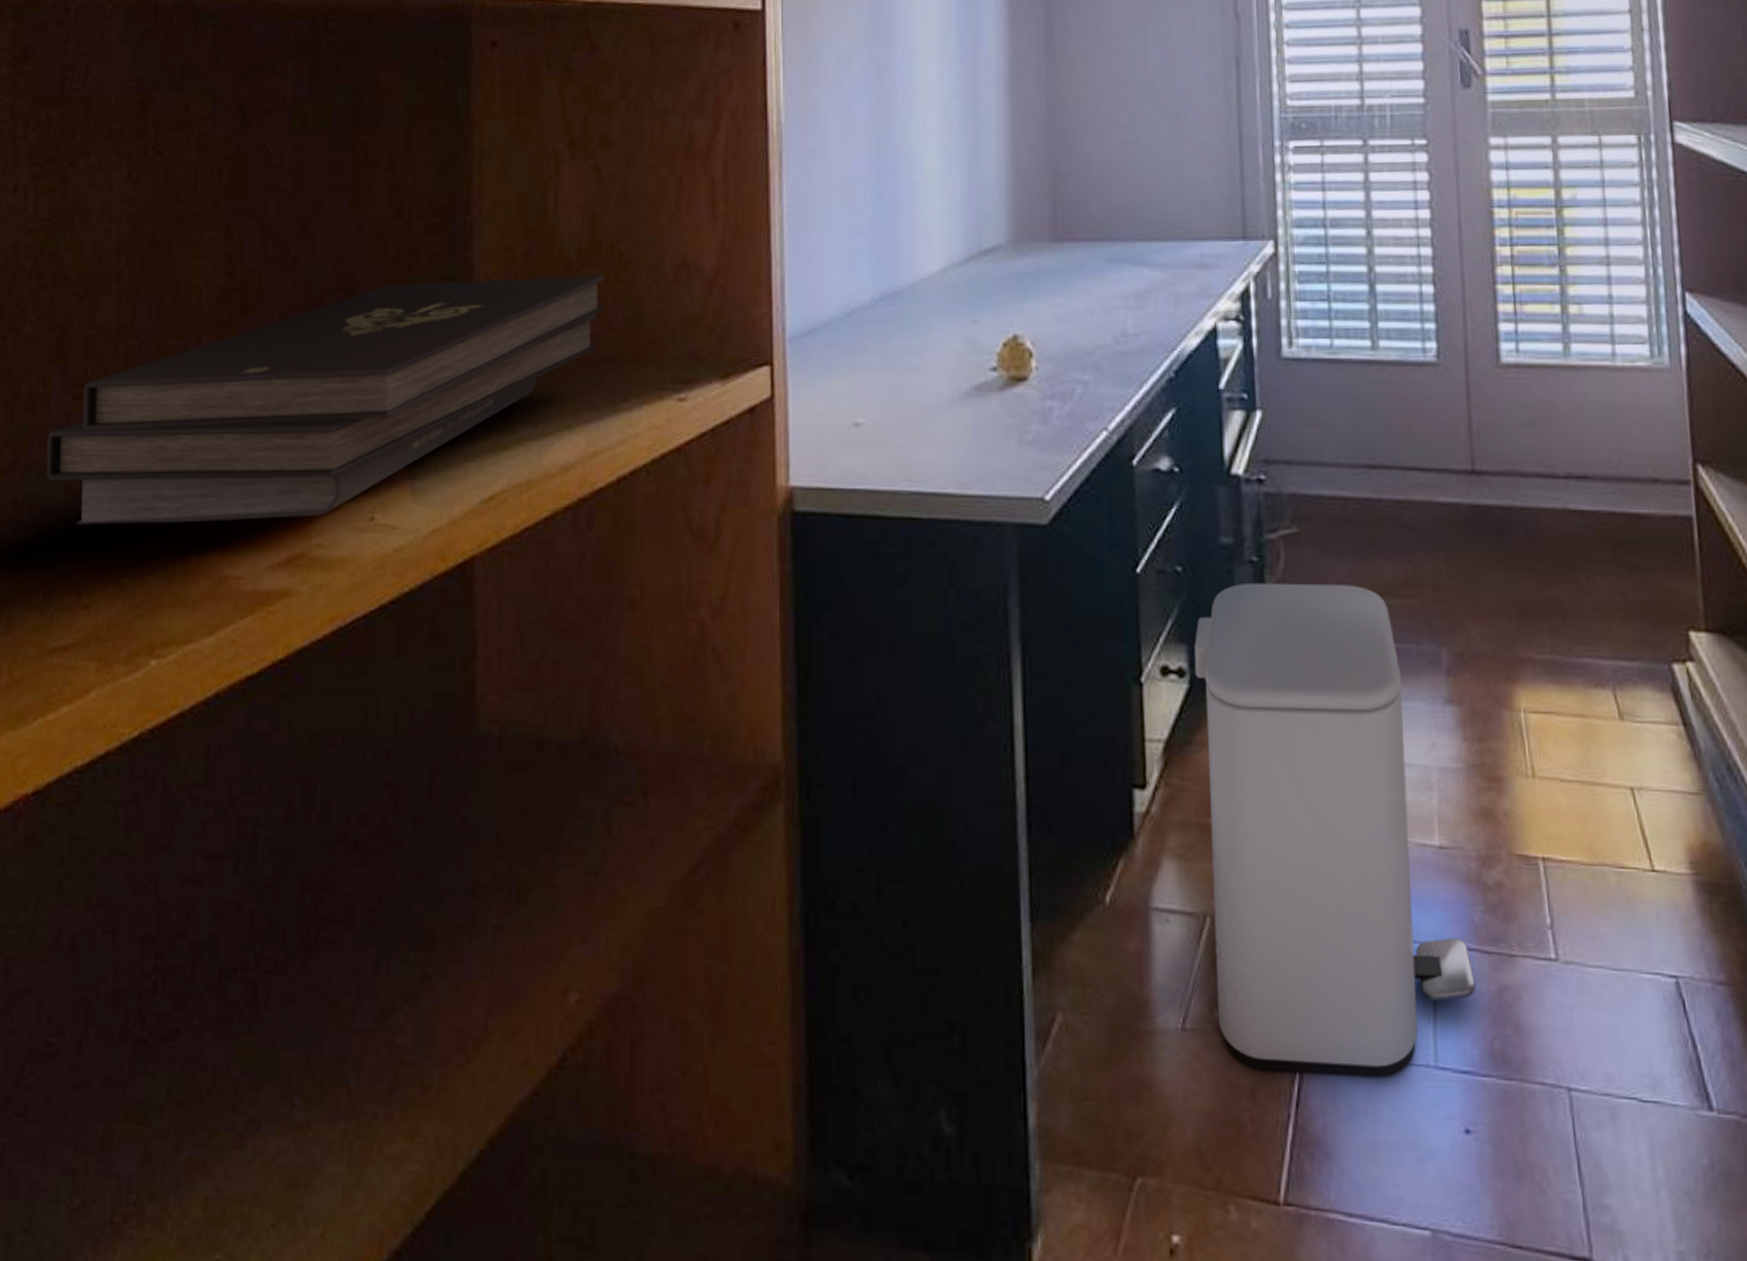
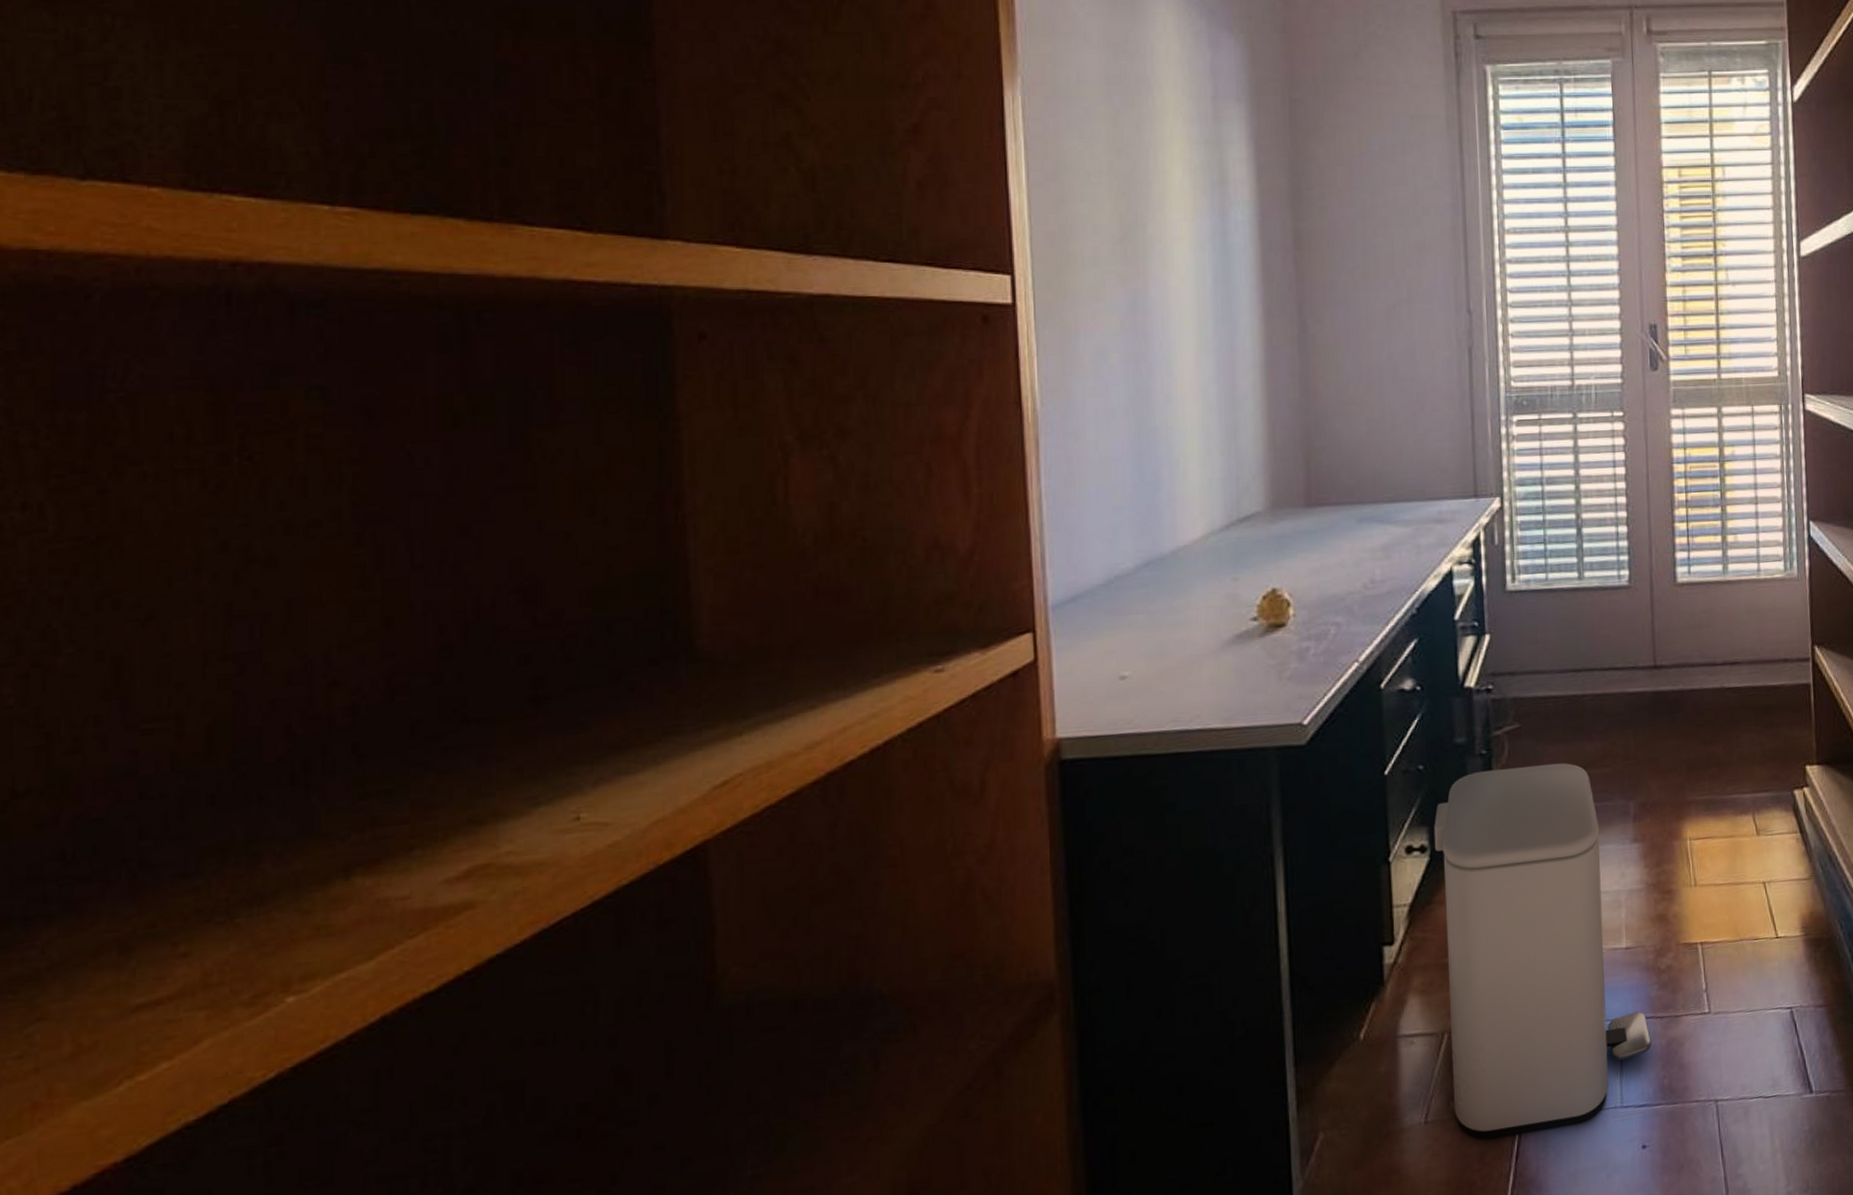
book: present [46,276,604,527] -> none [106,561,847,873]

